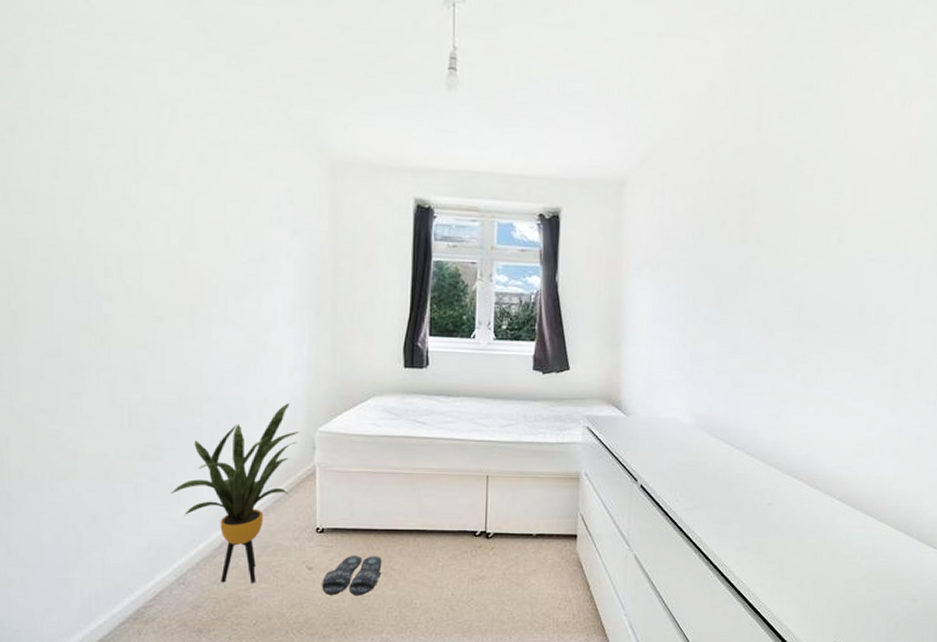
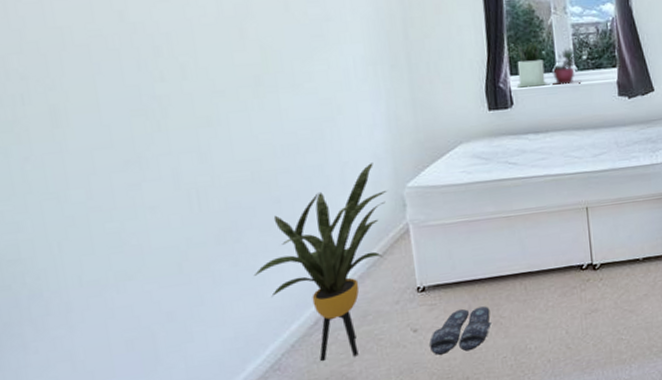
planter: none [435,305,464,351] -> present [516,41,547,88]
succulent plant: none [468,316,499,353] -> present [551,48,583,86]

